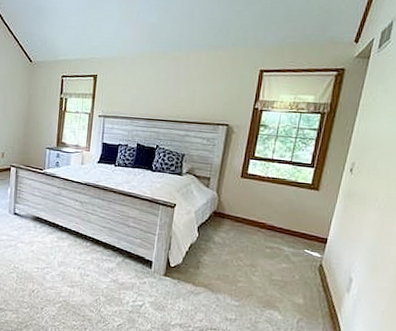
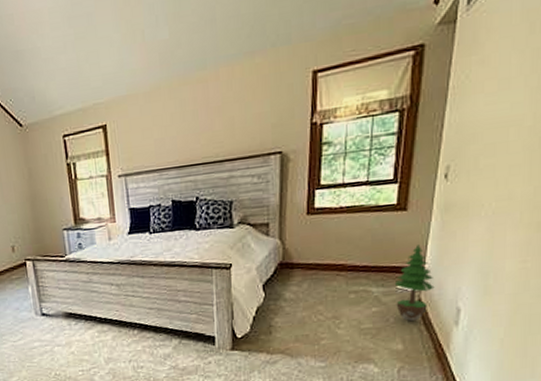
potted tree: none [301,219,334,282] -> present [394,244,435,322]

